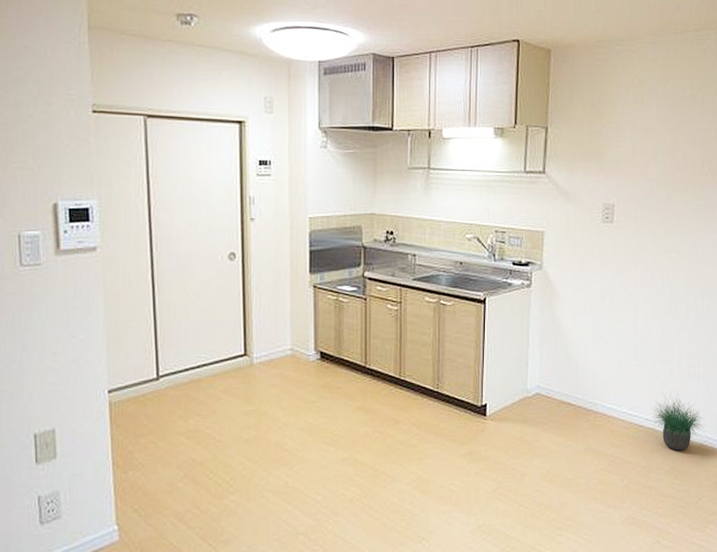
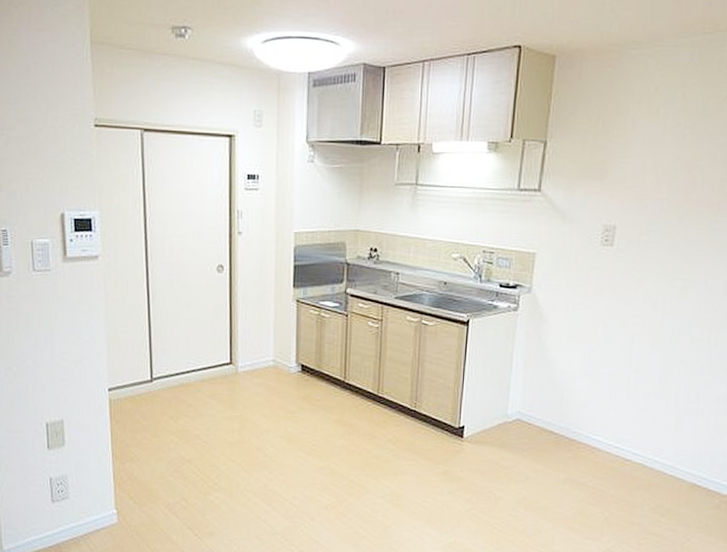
potted plant: present [647,393,704,451] -> none [635,428,700,489]

